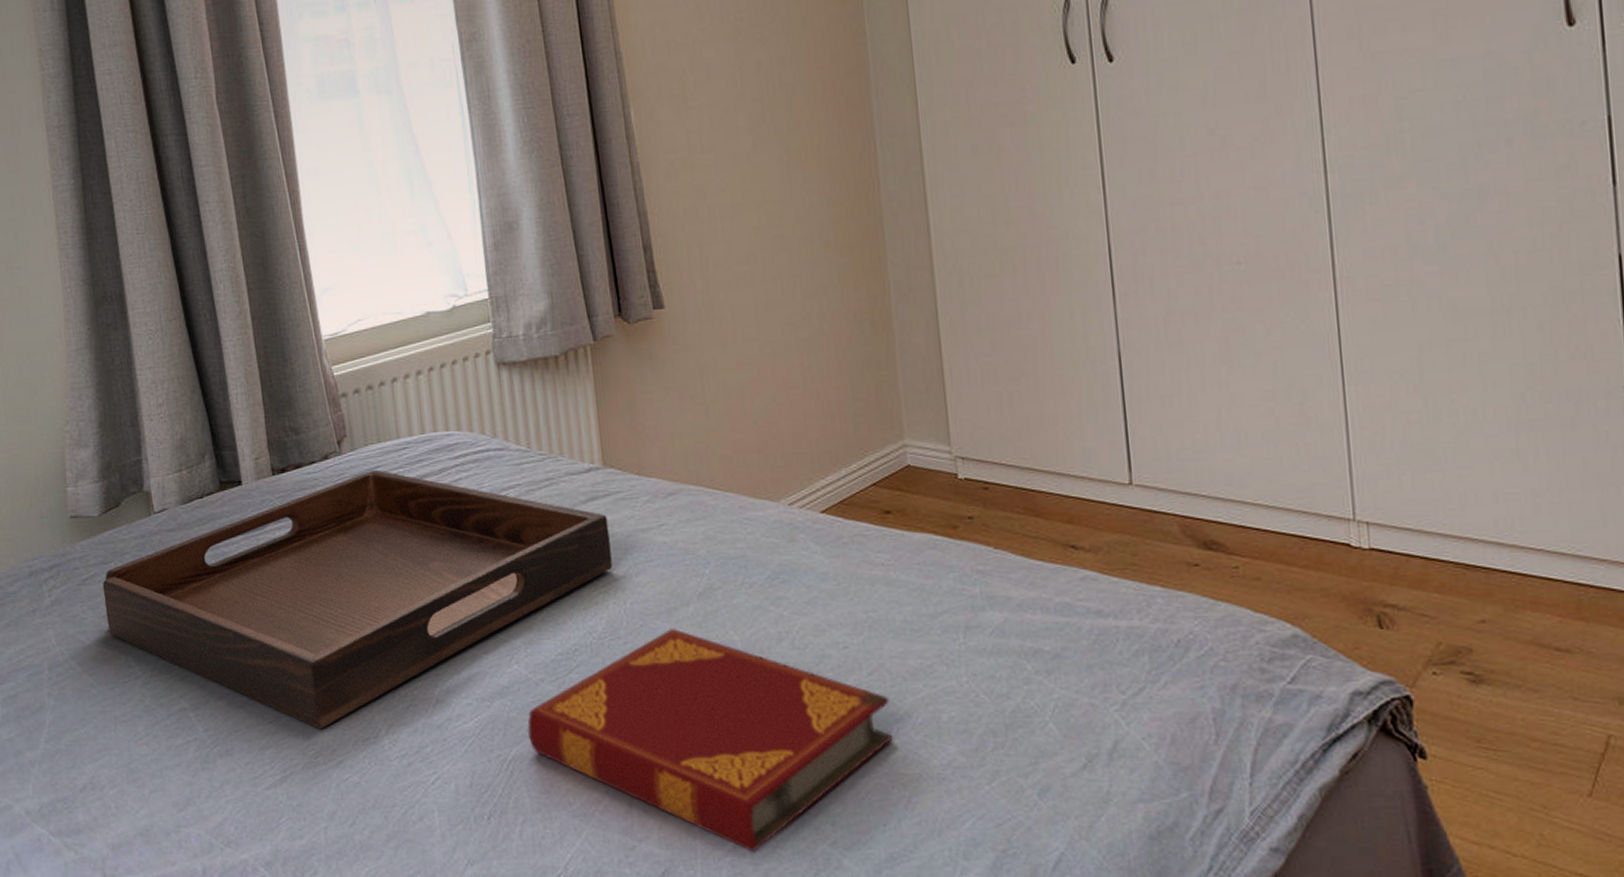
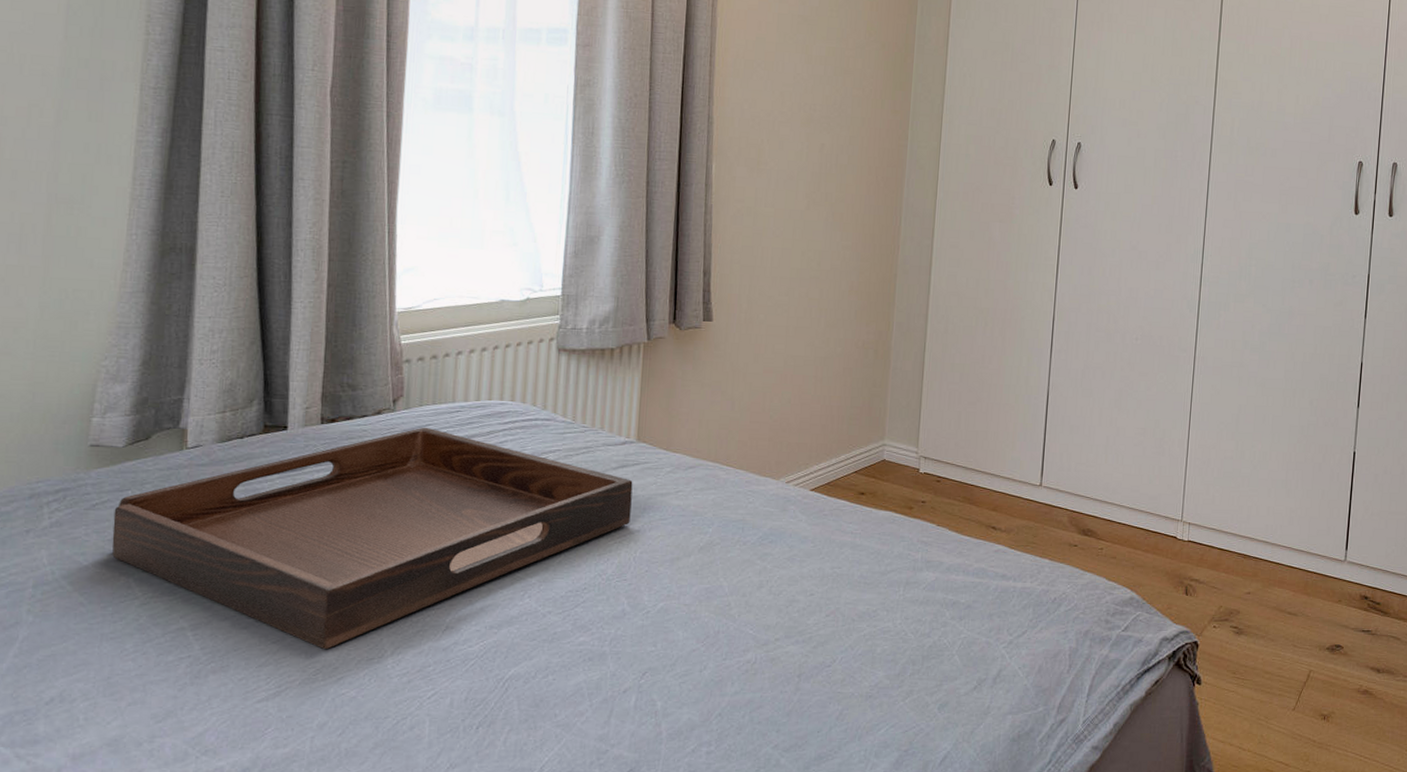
hardback book: present [527,629,894,852] -> none [527,574,839,754]

